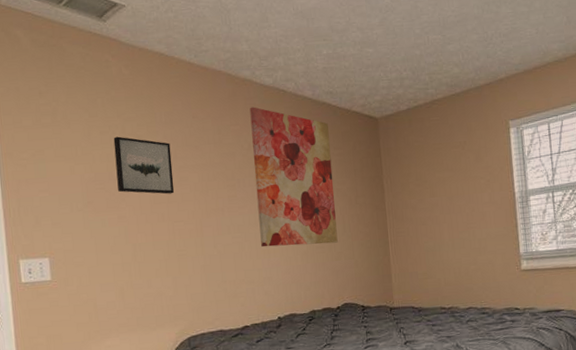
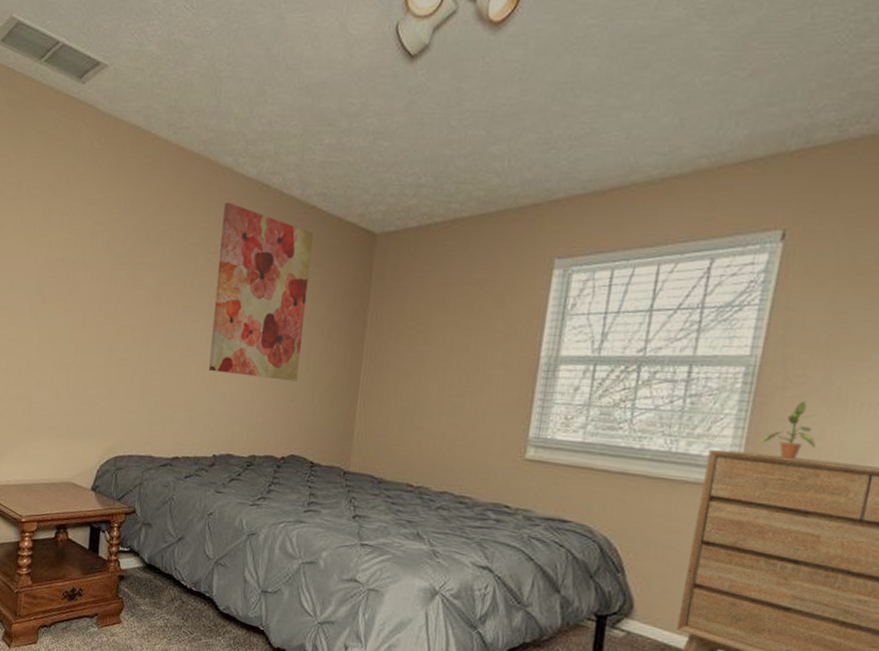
wall art: present [113,136,175,195] -> none [69,220,131,294]

